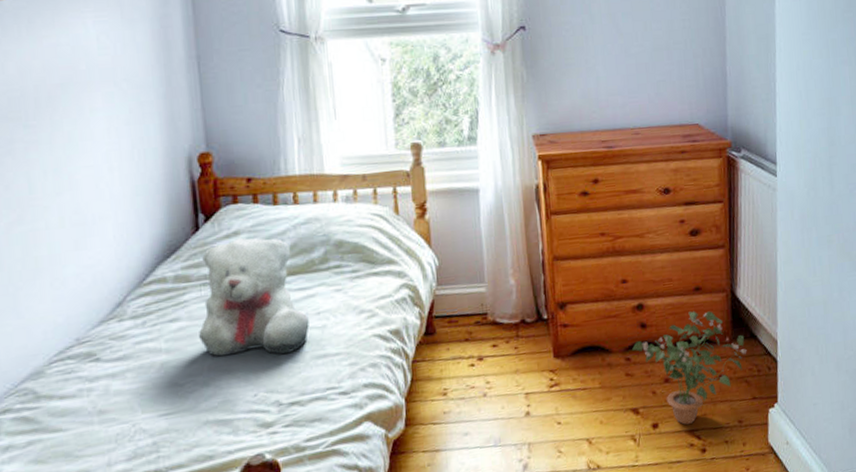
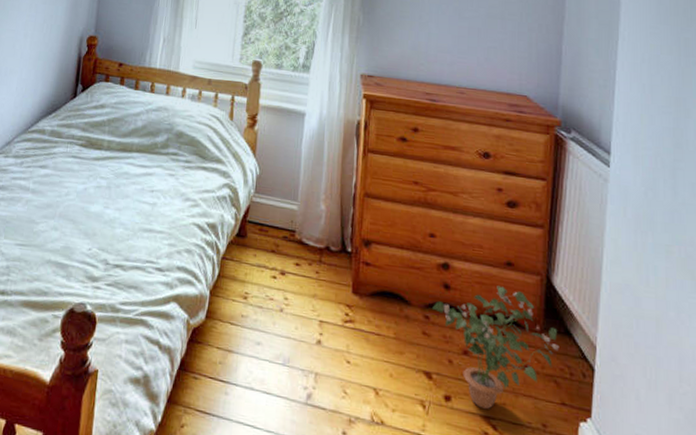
teddy bear: present [199,237,309,357] -> none [58,110,144,220]

